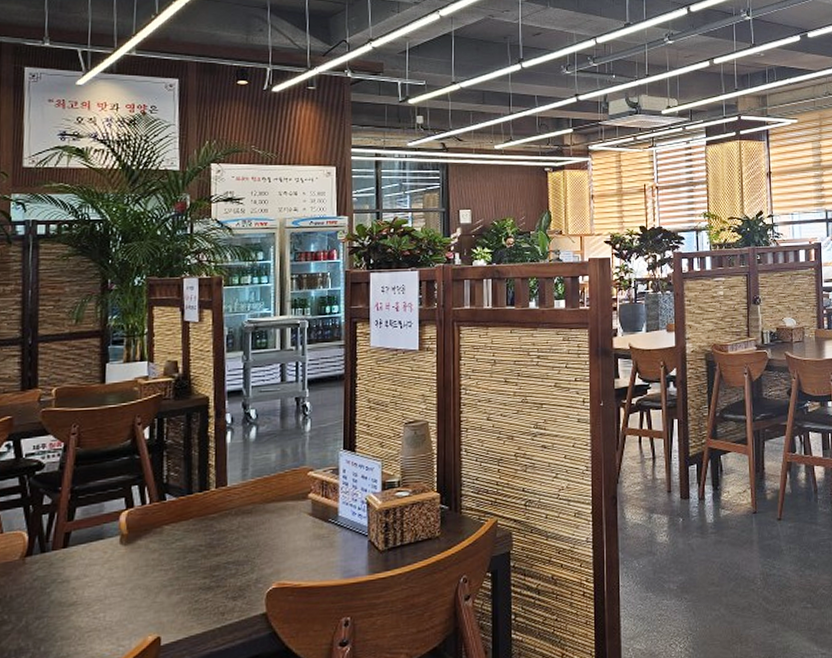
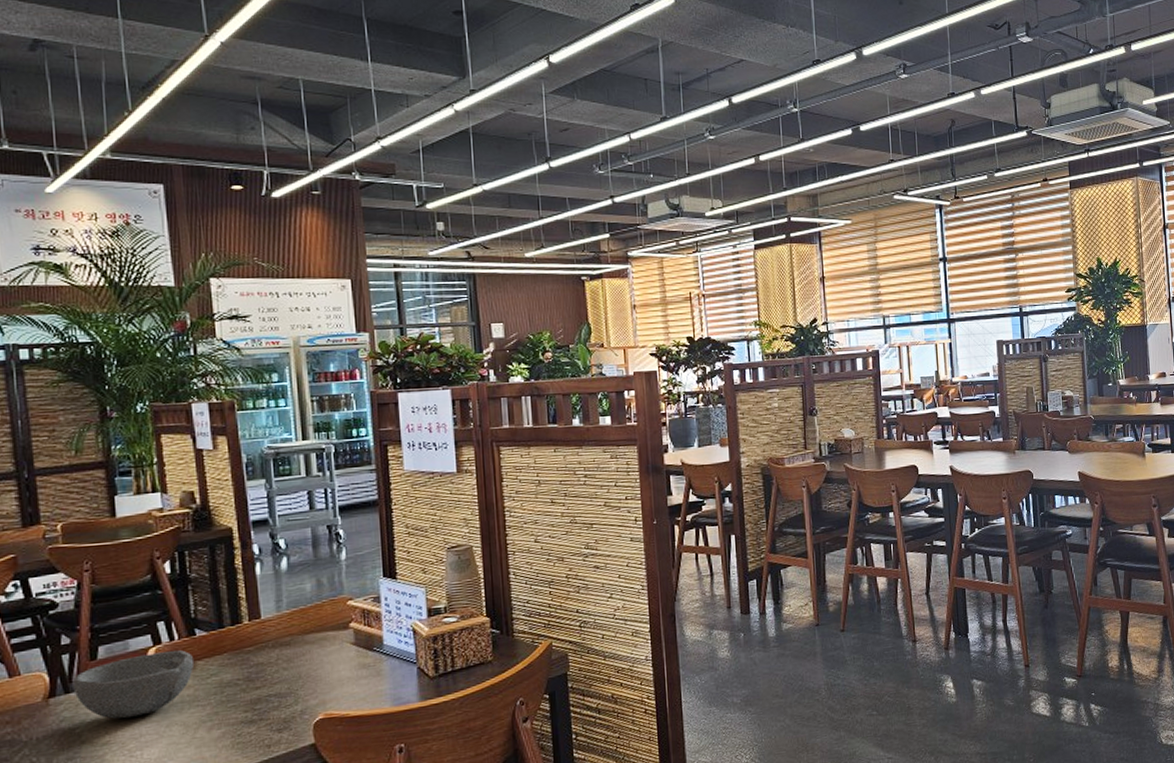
bowl: none [48,513,162,580] -> present [72,649,195,719]

